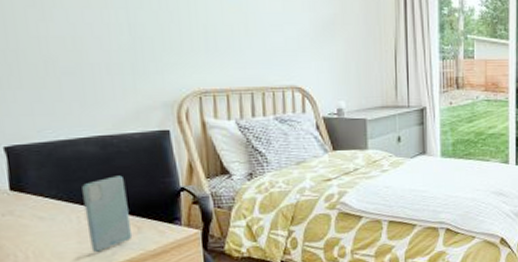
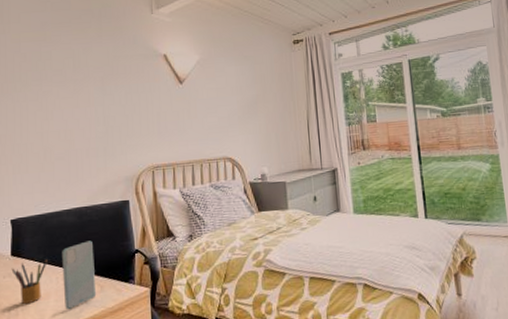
pencil box: none [12,196,63,246] -> present [11,259,47,304]

